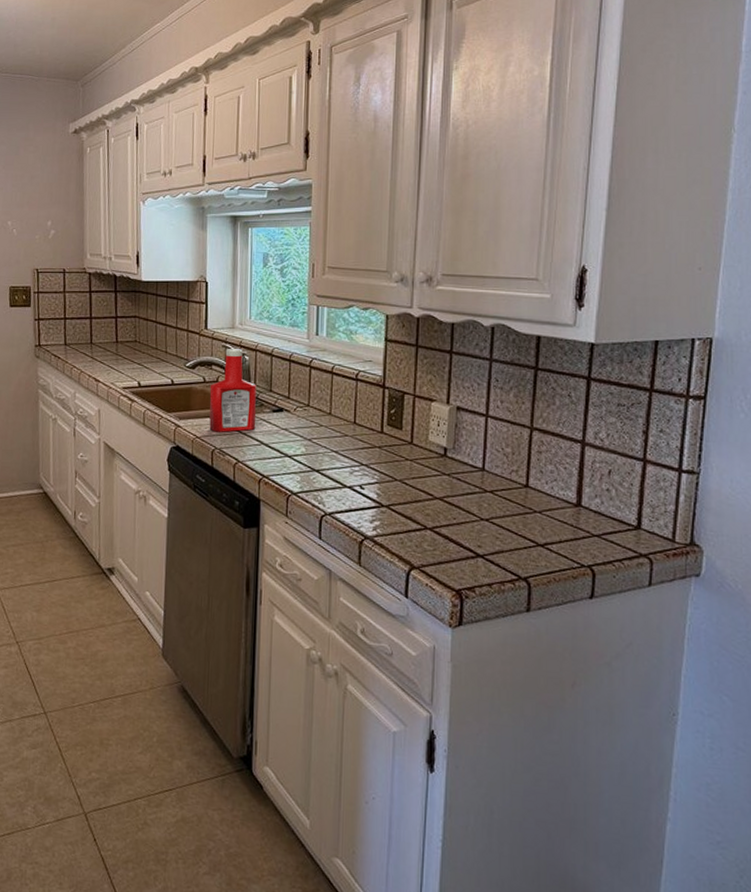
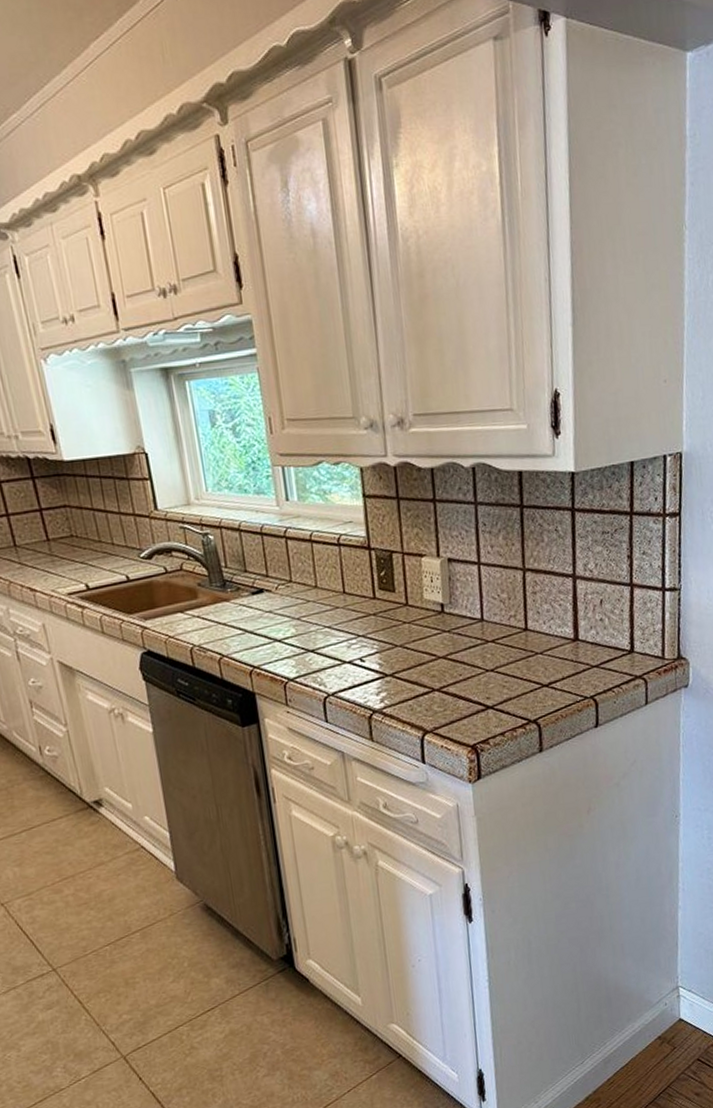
ketchup bottle: present [209,349,256,433] -> none [173,528,236,628]

